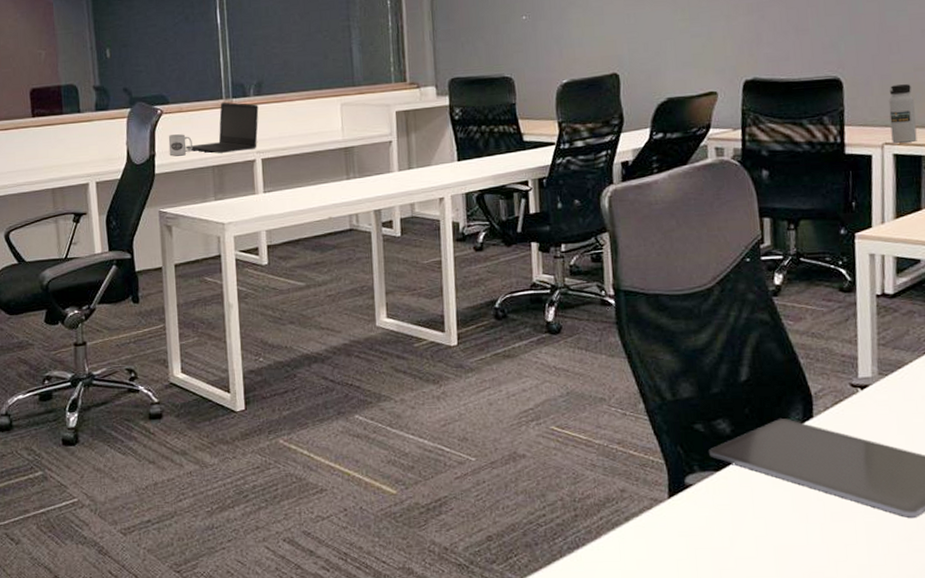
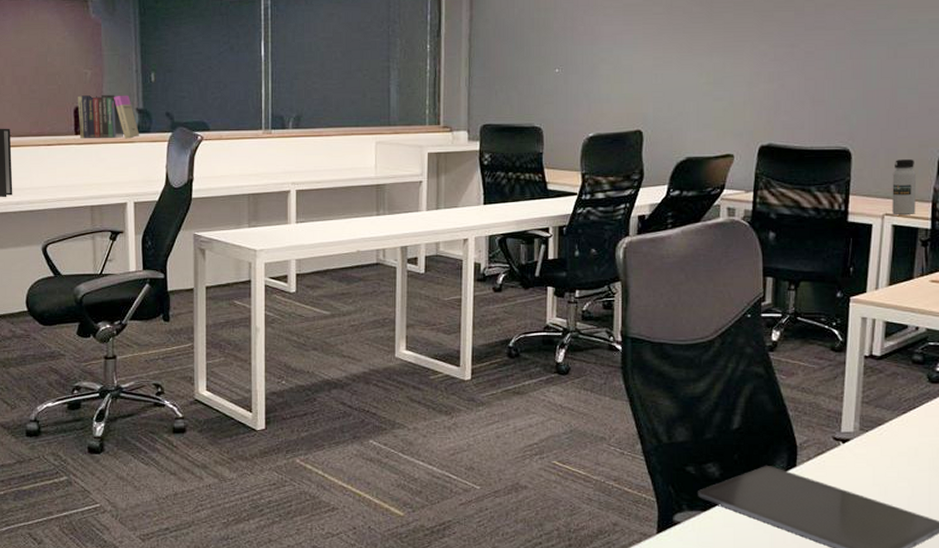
books: none [33,73,98,122] -> present [78,95,140,139]
mug: present [168,134,193,156] -> none [207,161,230,182]
laptop: present [185,102,259,154] -> none [223,132,296,183]

